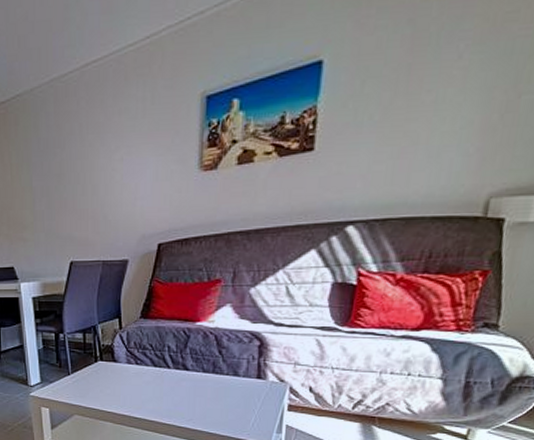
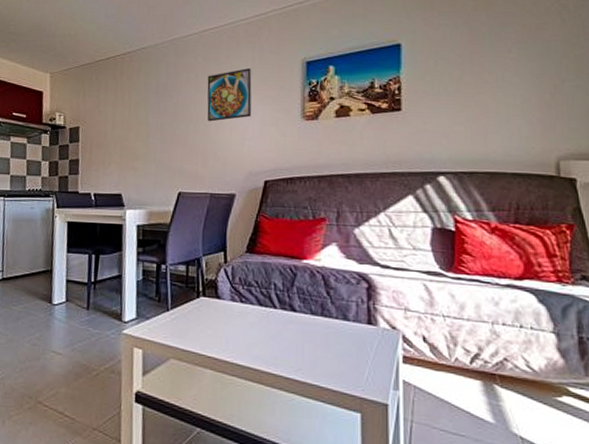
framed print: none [93,110,144,181] -> present [207,67,252,122]

